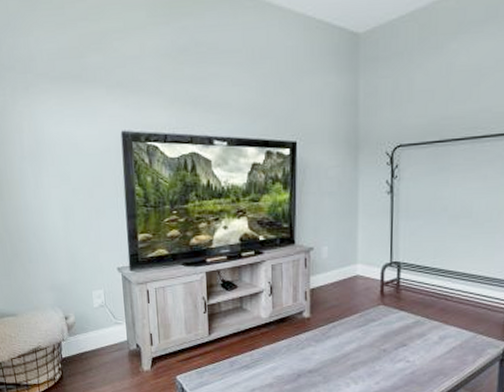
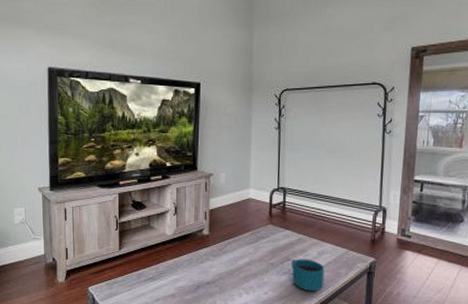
cup: none [407,344,448,381] -> present [291,259,325,292]

